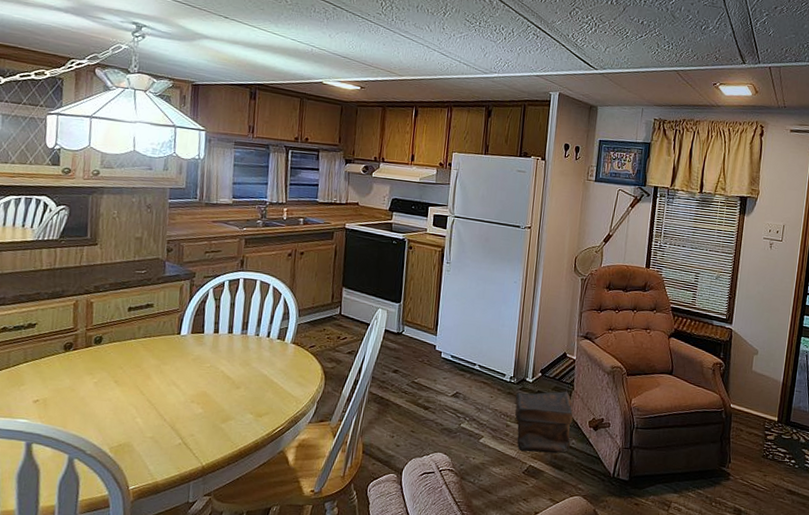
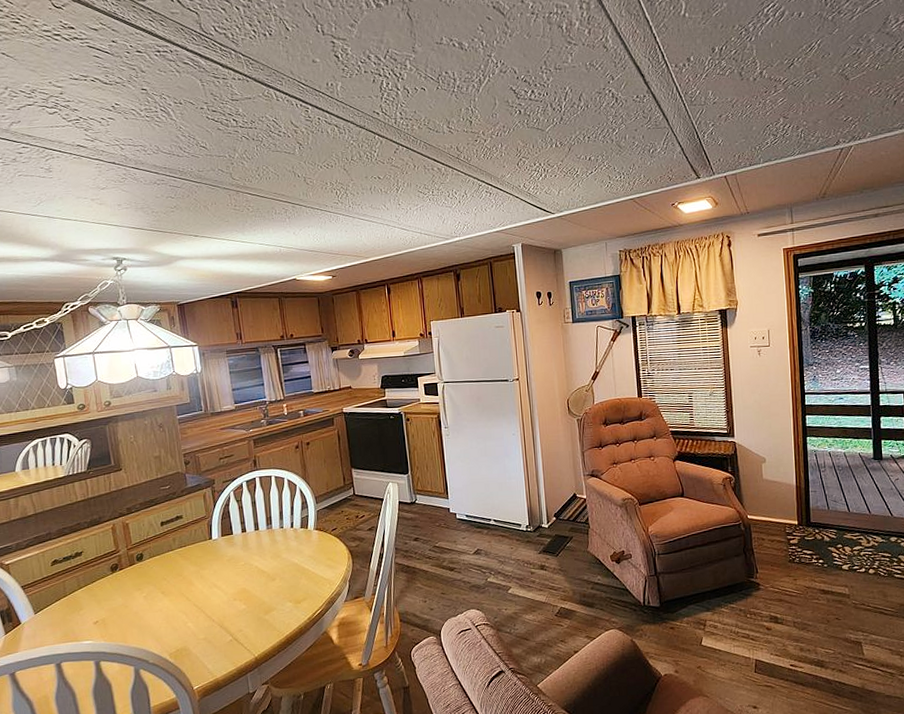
pouch: present [515,391,574,453] -> none [534,530,596,595]

